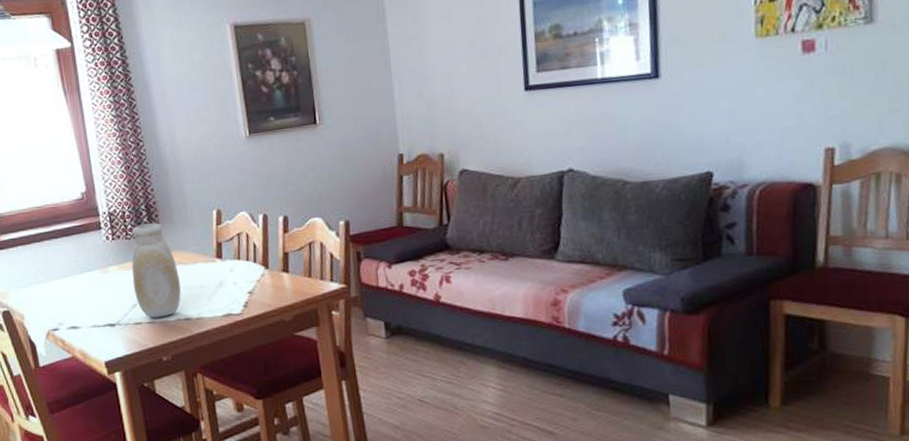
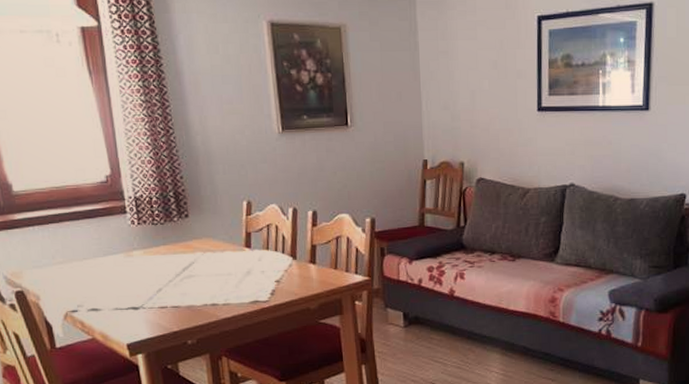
vase: present [131,222,181,318] -> none [157,209,208,303]

